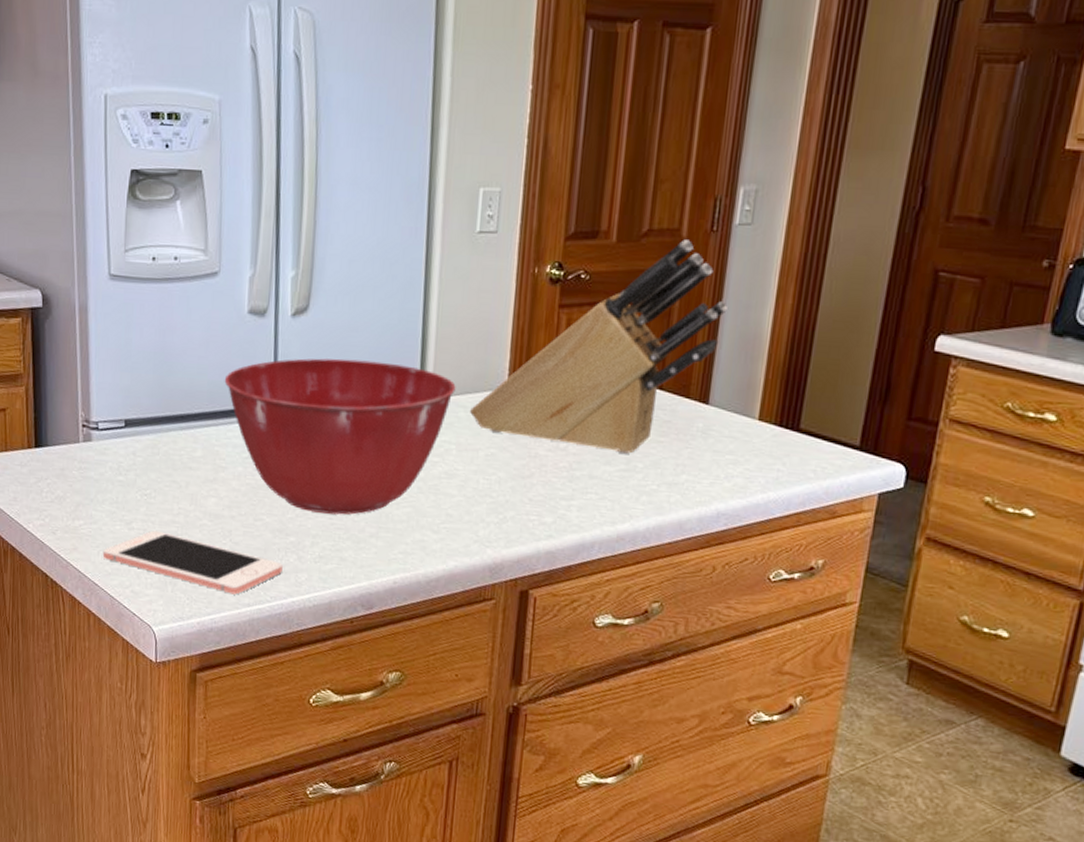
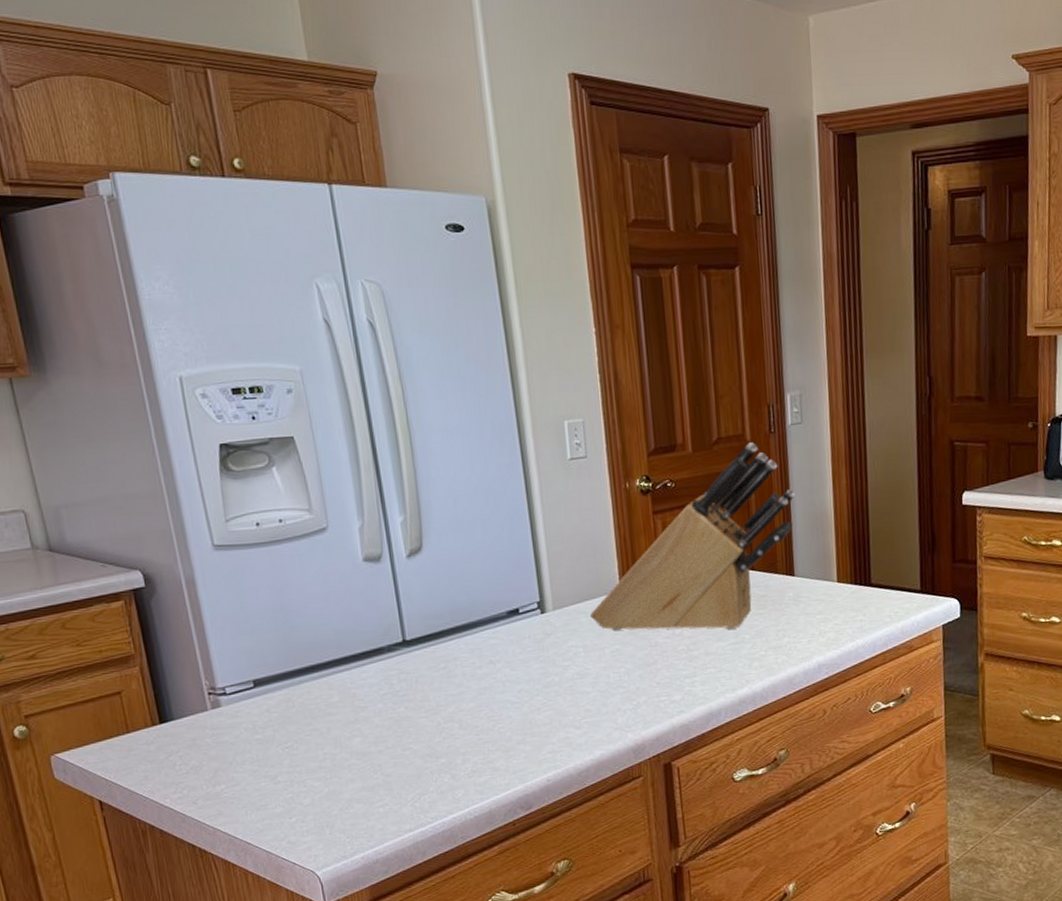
cell phone: present [102,530,283,595] -> none [250,779,439,824]
mixing bowl: present [224,358,456,515] -> none [349,585,574,732]

